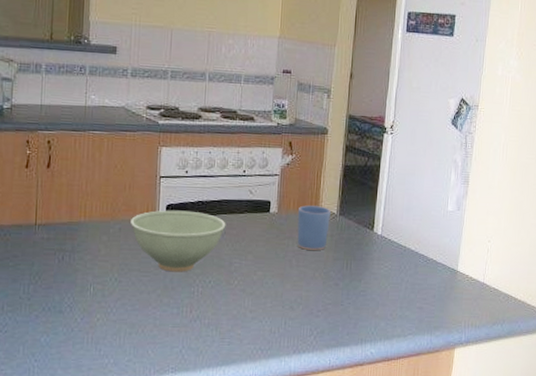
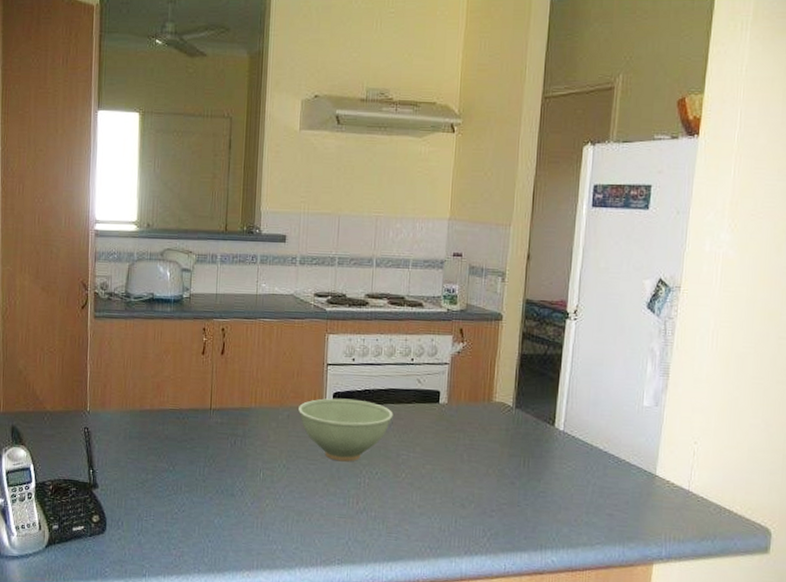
mug: present [297,205,331,250] -> none [468,396,506,445]

